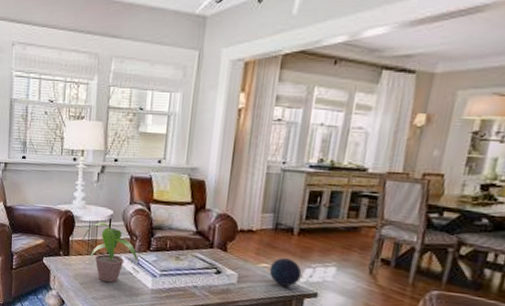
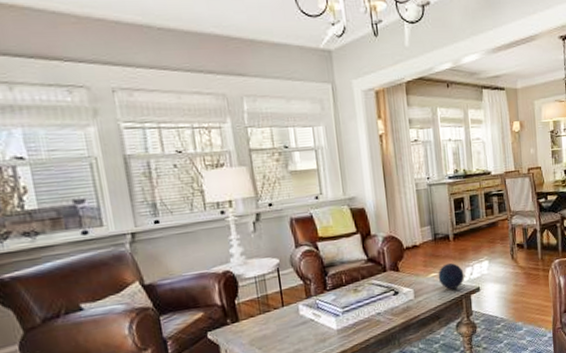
potted plant: present [82,222,138,283] -> none [250,274,317,339]

